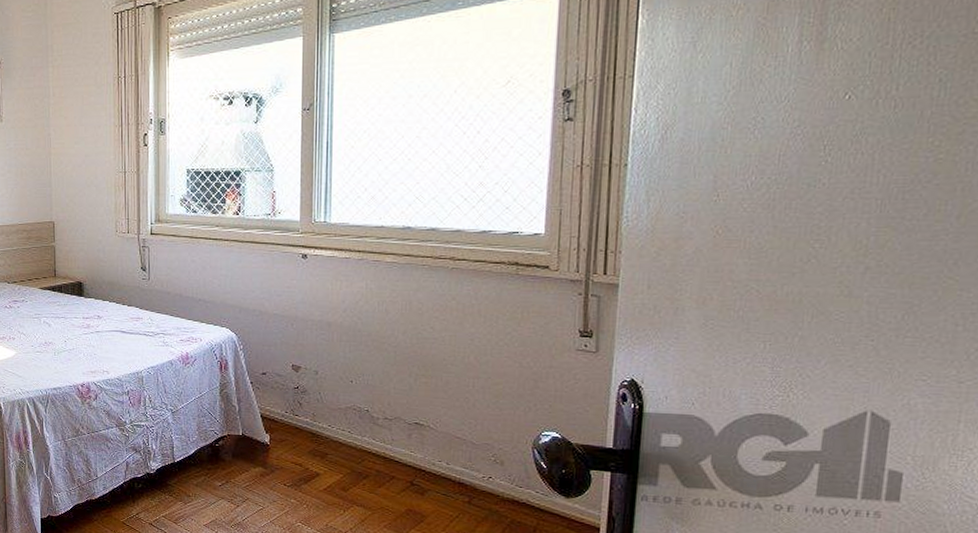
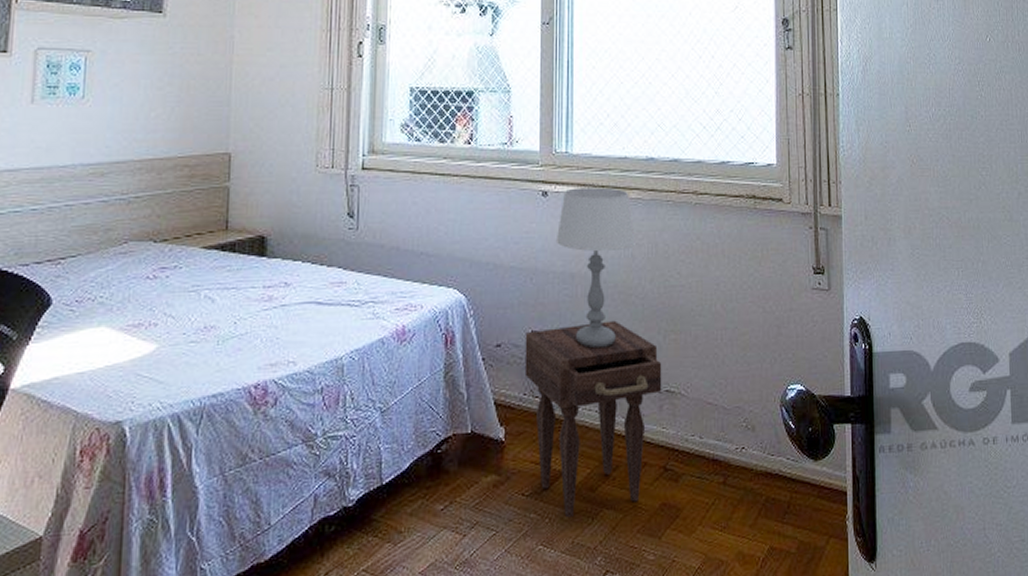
nightstand: none [286,362,412,507] -> present [524,320,662,518]
table lamp: none [314,252,391,384] -> present [555,187,637,349]

